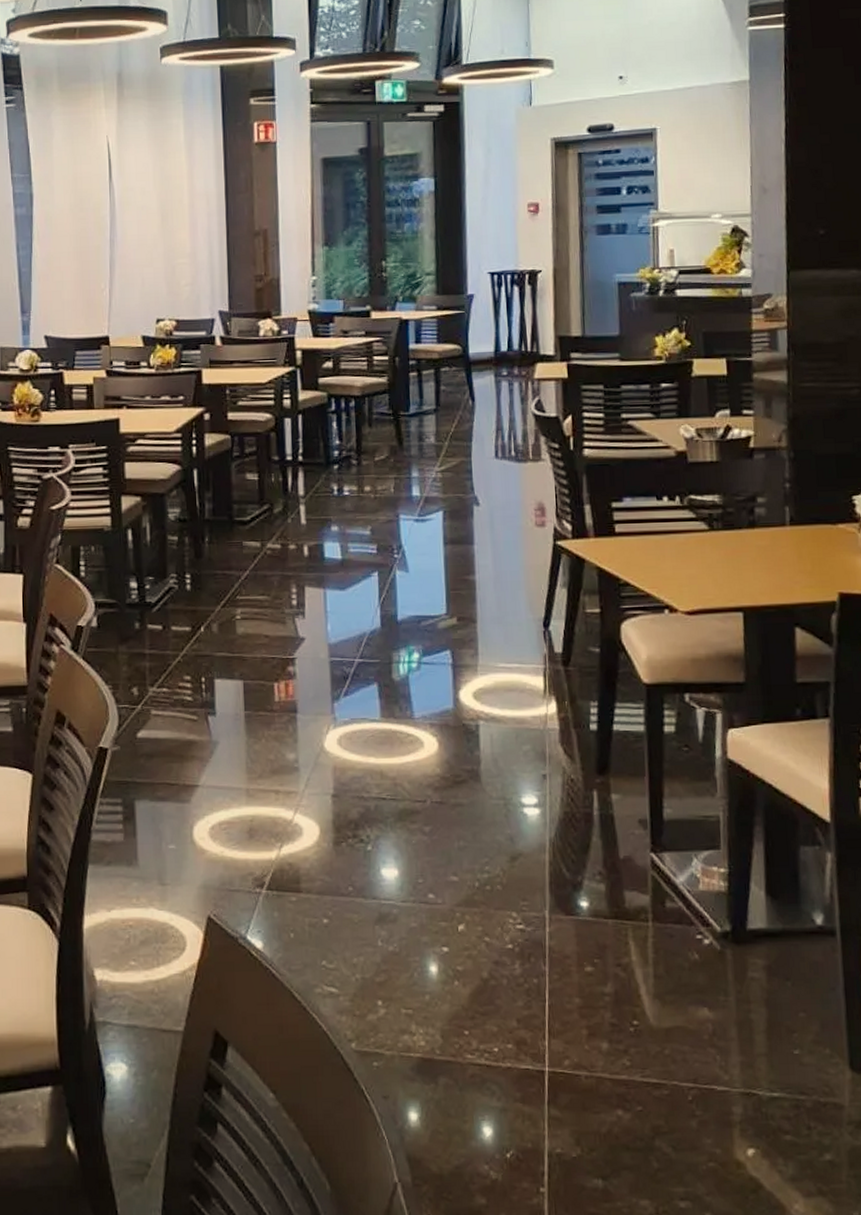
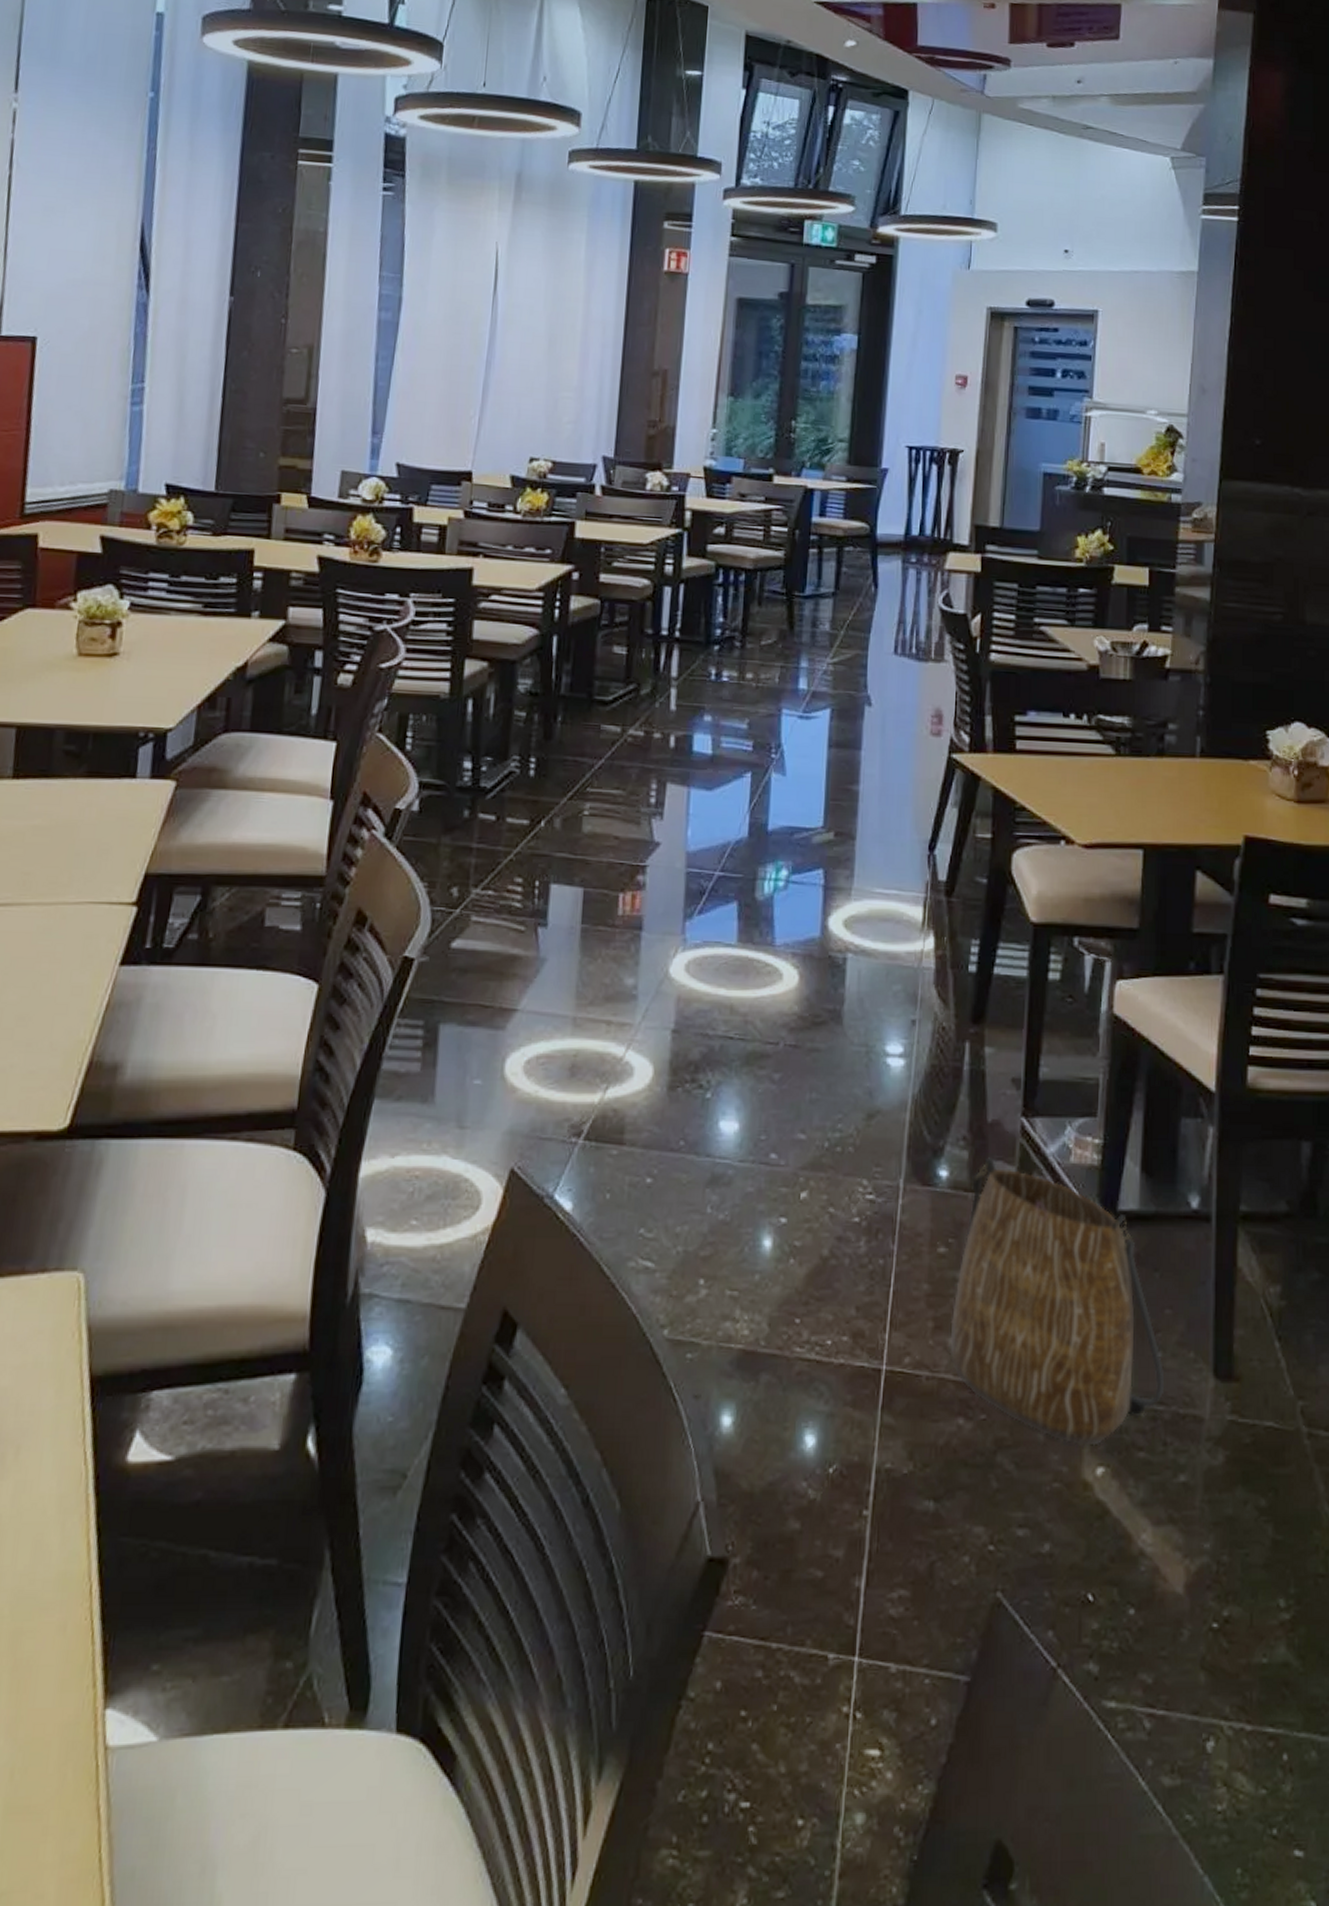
tote bag: none [603,889,805,1131] -> present [949,1157,1165,1446]

